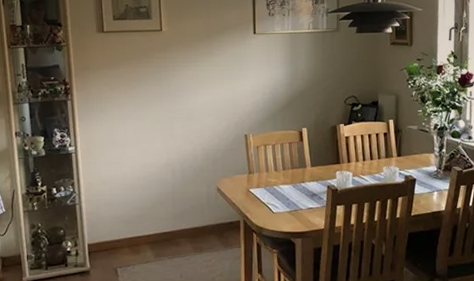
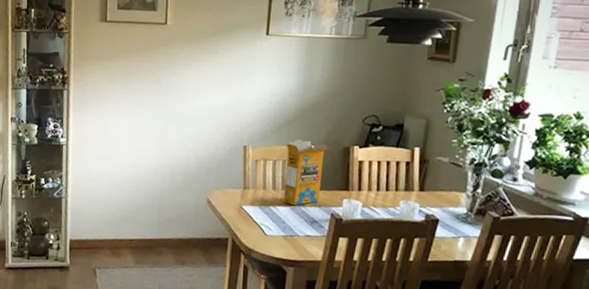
cereal box: none [281,124,321,183] -> present [283,139,331,206]

